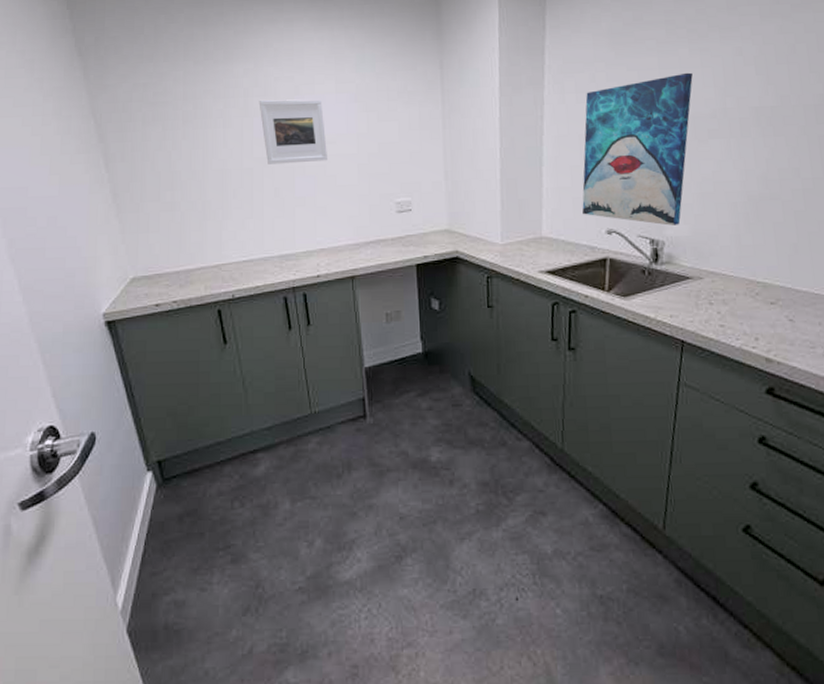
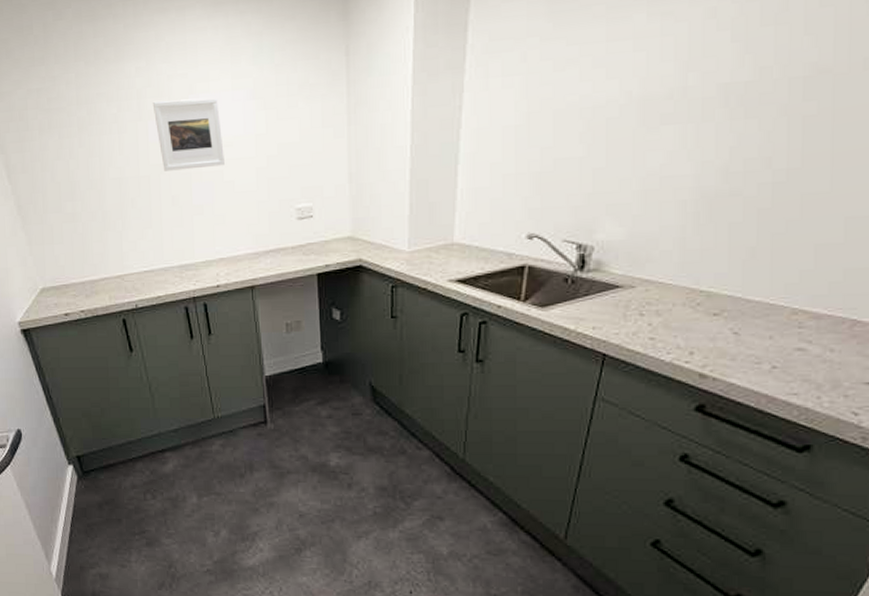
wall art: present [582,72,693,226] -> none [501,43,648,229]

